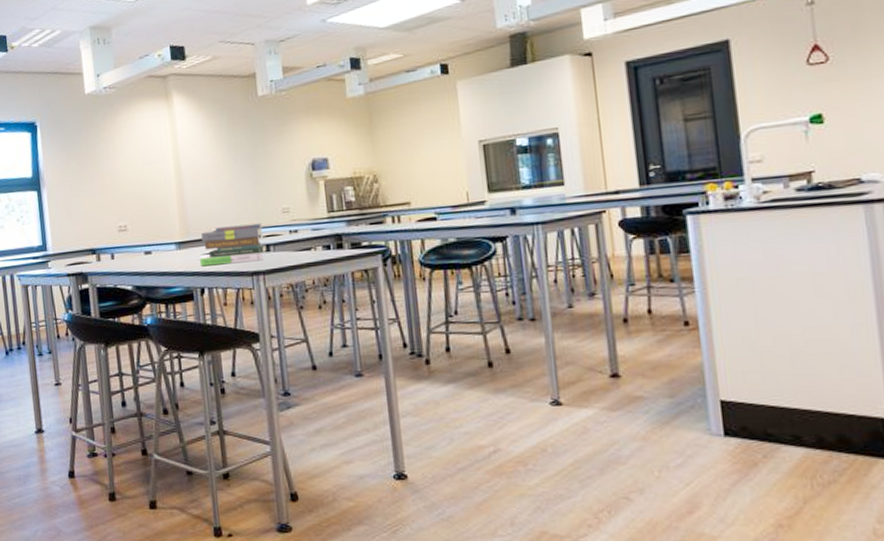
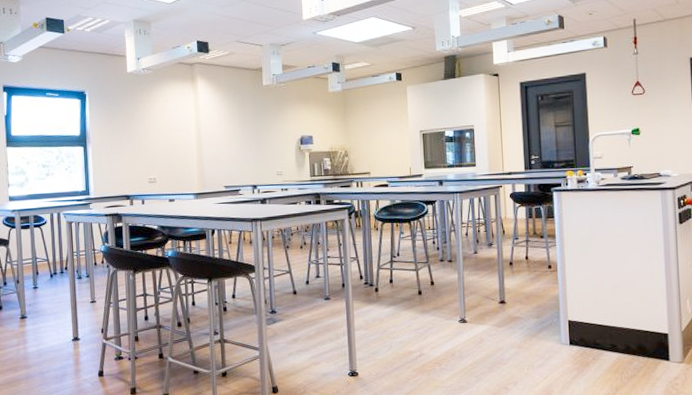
books: present [200,223,267,267] -> none [212,182,264,213]

